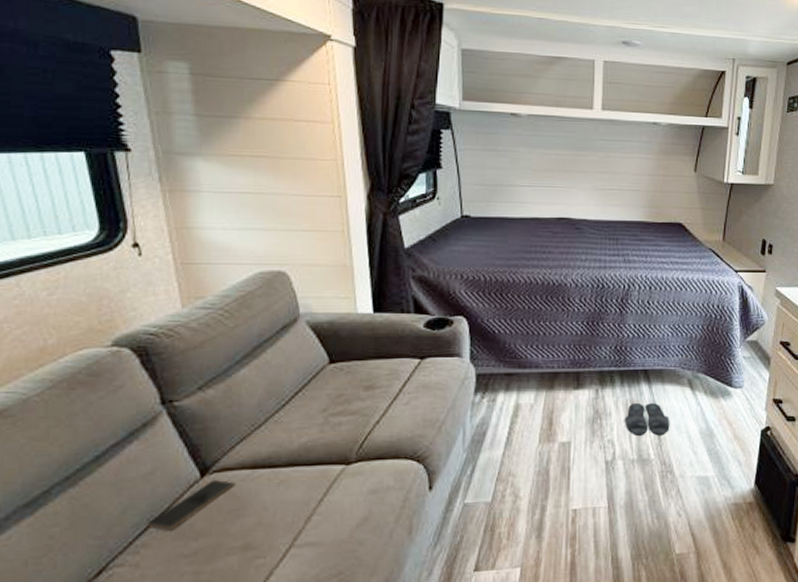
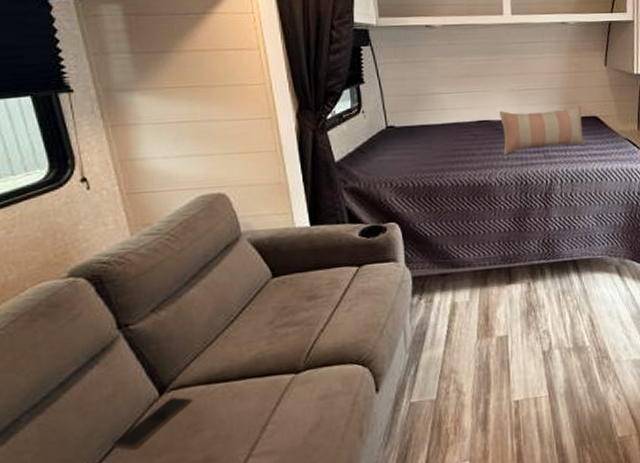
pillow: none [581,209,667,256] -> present [499,105,585,156]
slippers: present [624,402,670,437] -> none [557,292,602,325]

